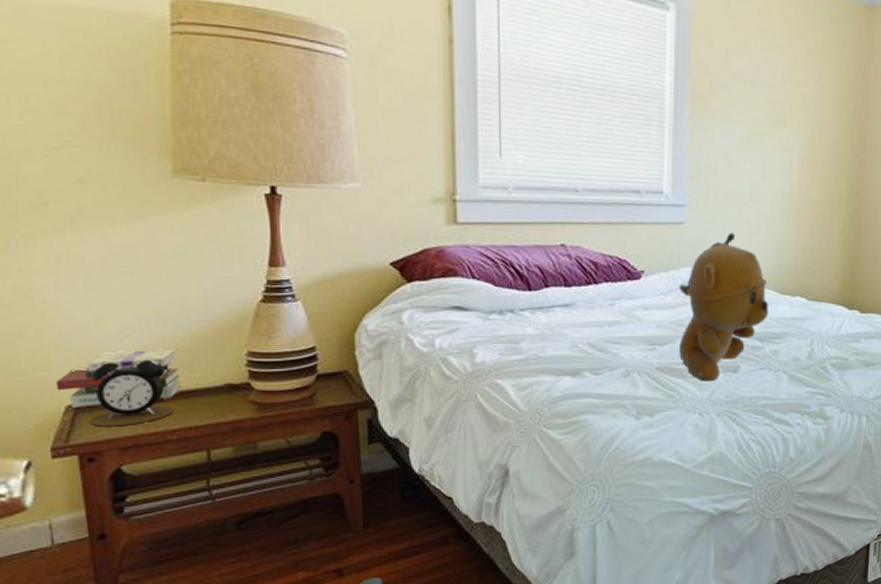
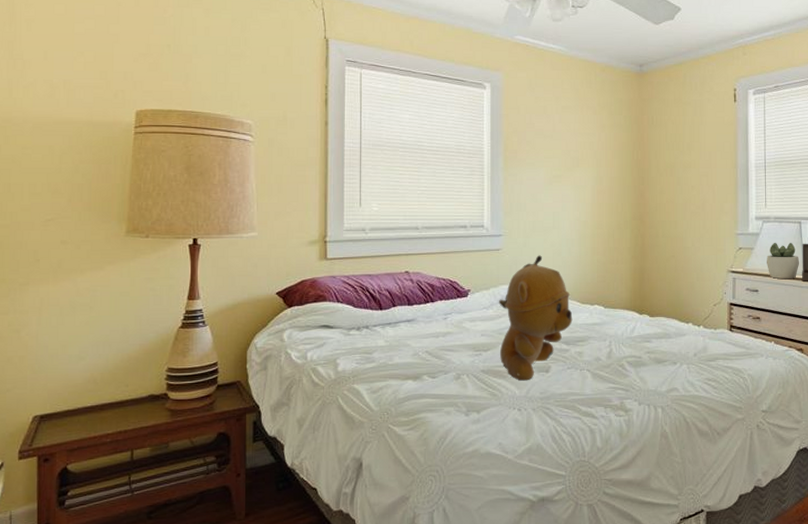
books: present [55,349,183,408] -> none [28,368,118,418]
alarm clock: present [89,354,175,427] -> none [48,373,110,433]

